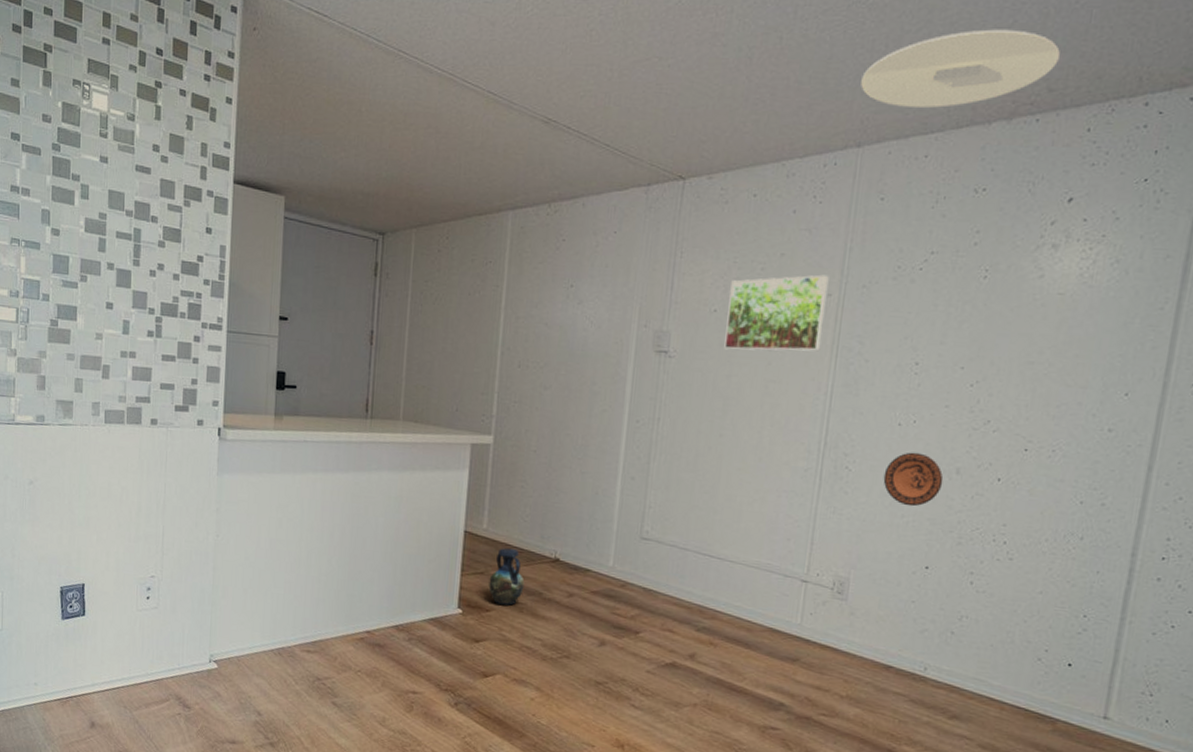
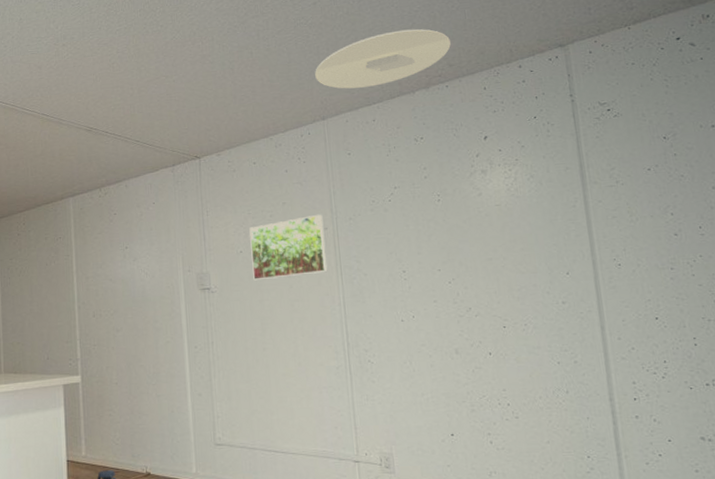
decorative plate: present [883,452,944,507] -> none [399,341,448,386]

